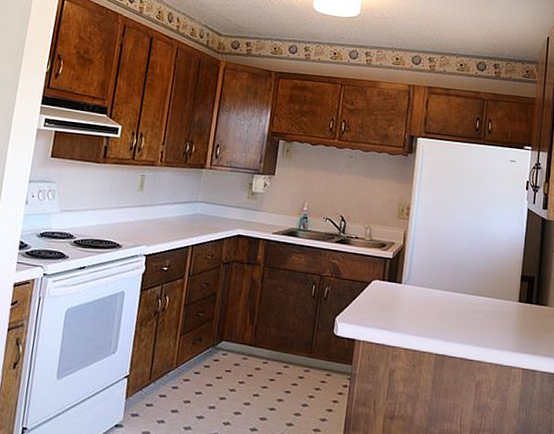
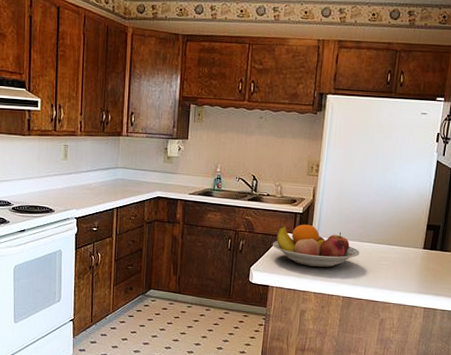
fruit bowl: none [360,270,453,320] -> present [272,224,360,267]

